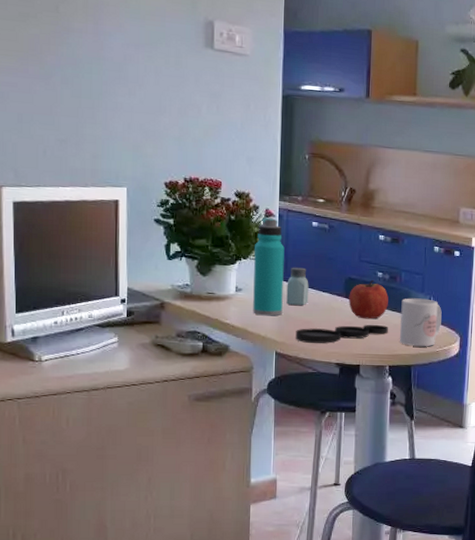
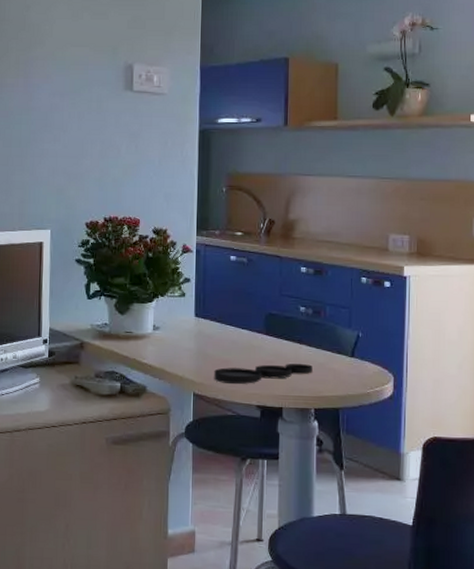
water bottle: present [253,218,285,316] -> none [170,253,202,355]
saltshaker: present [286,267,309,306] -> none [204,303,228,344]
apple: present [349,280,388,319] -> none [269,315,312,358]
mug: present [400,298,442,347] -> none [326,334,372,388]

